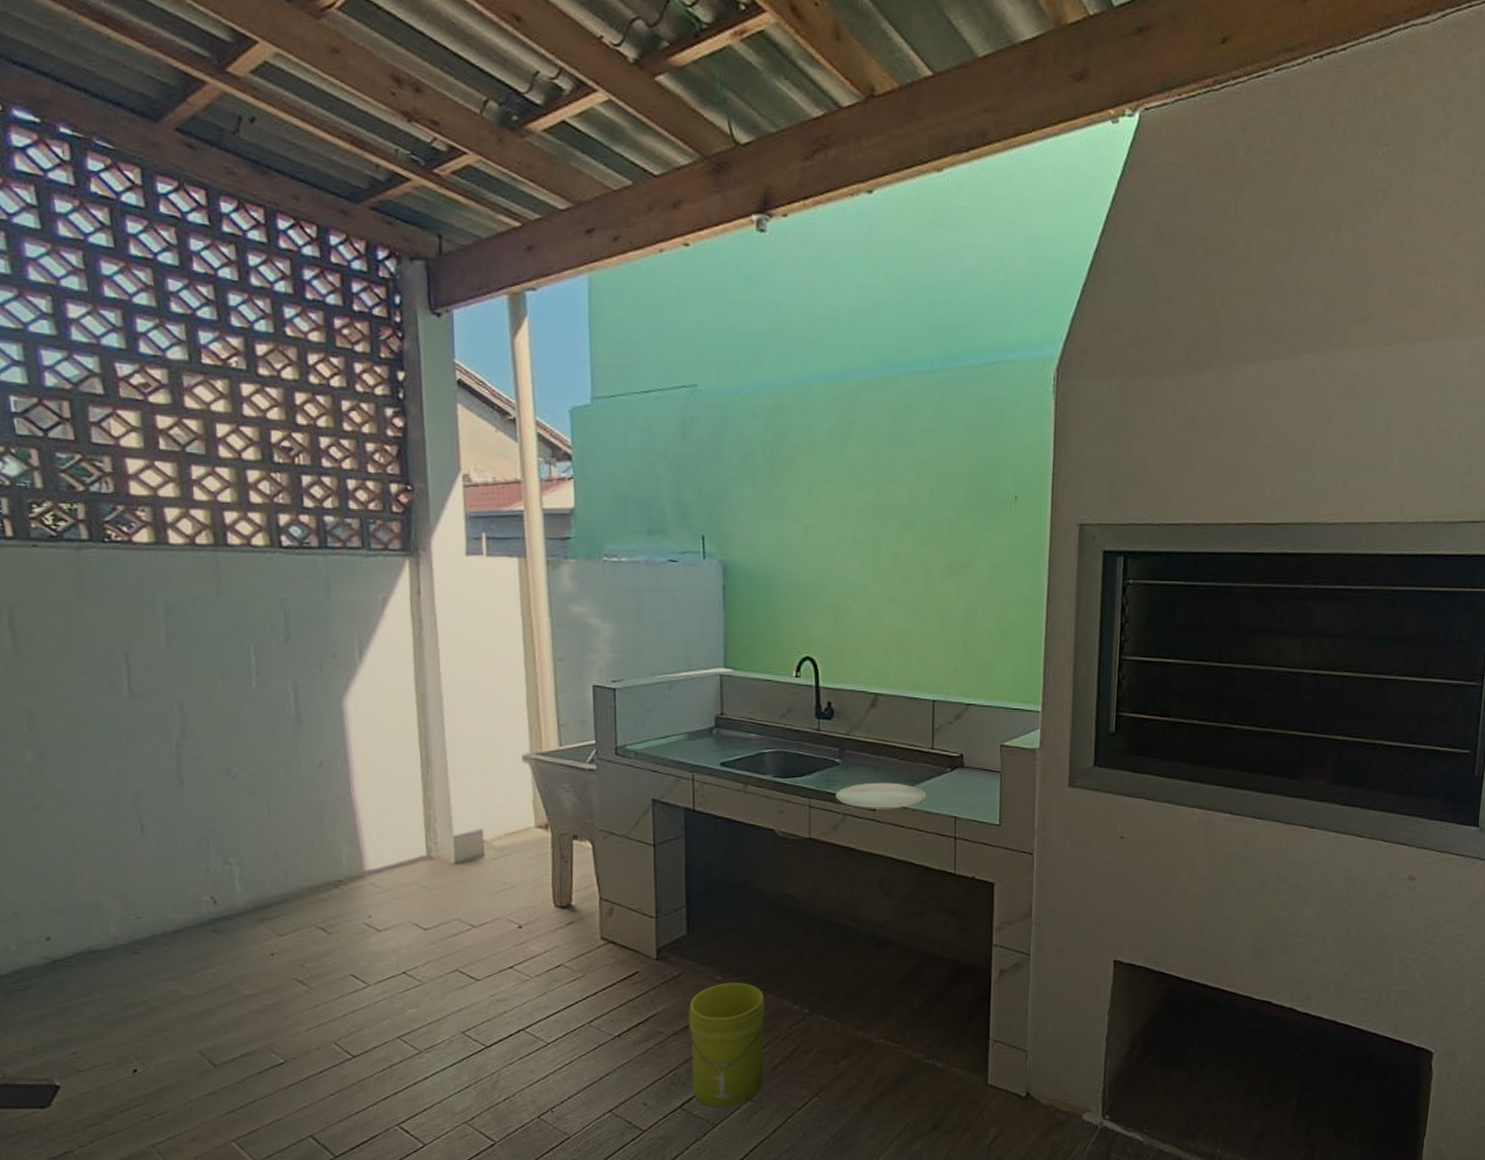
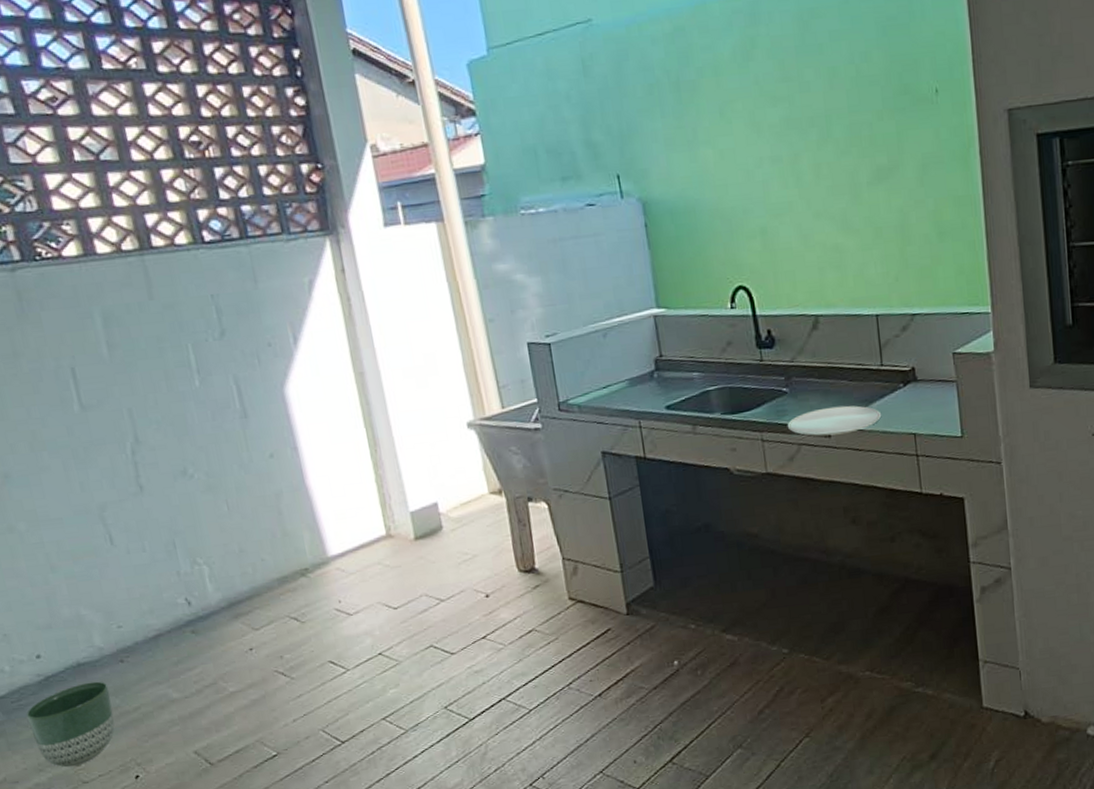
planter: none [26,970,120,1054] -> present [25,681,115,768]
bucket: present [688,982,766,1107] -> none [666,628,751,758]

